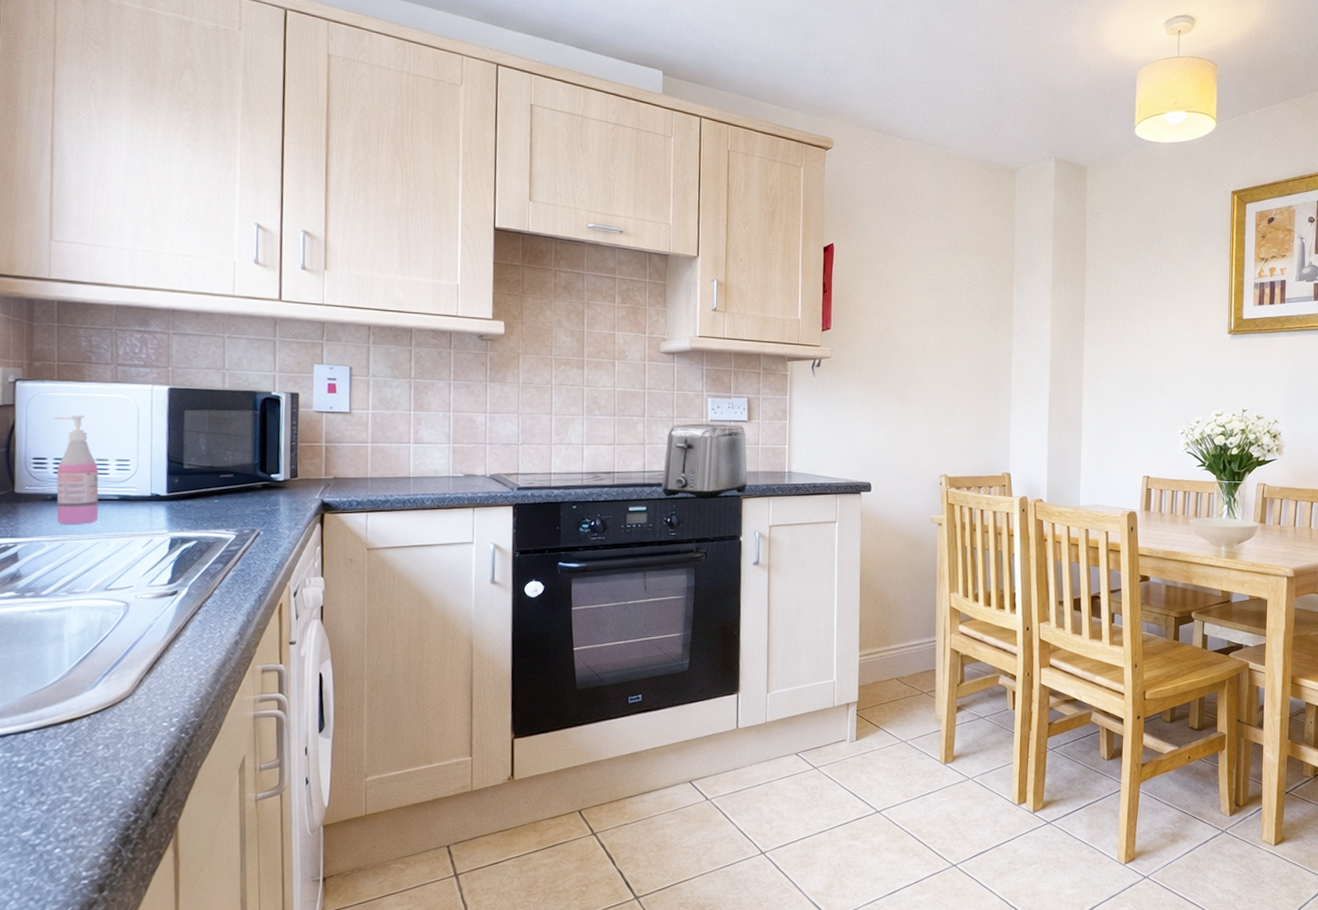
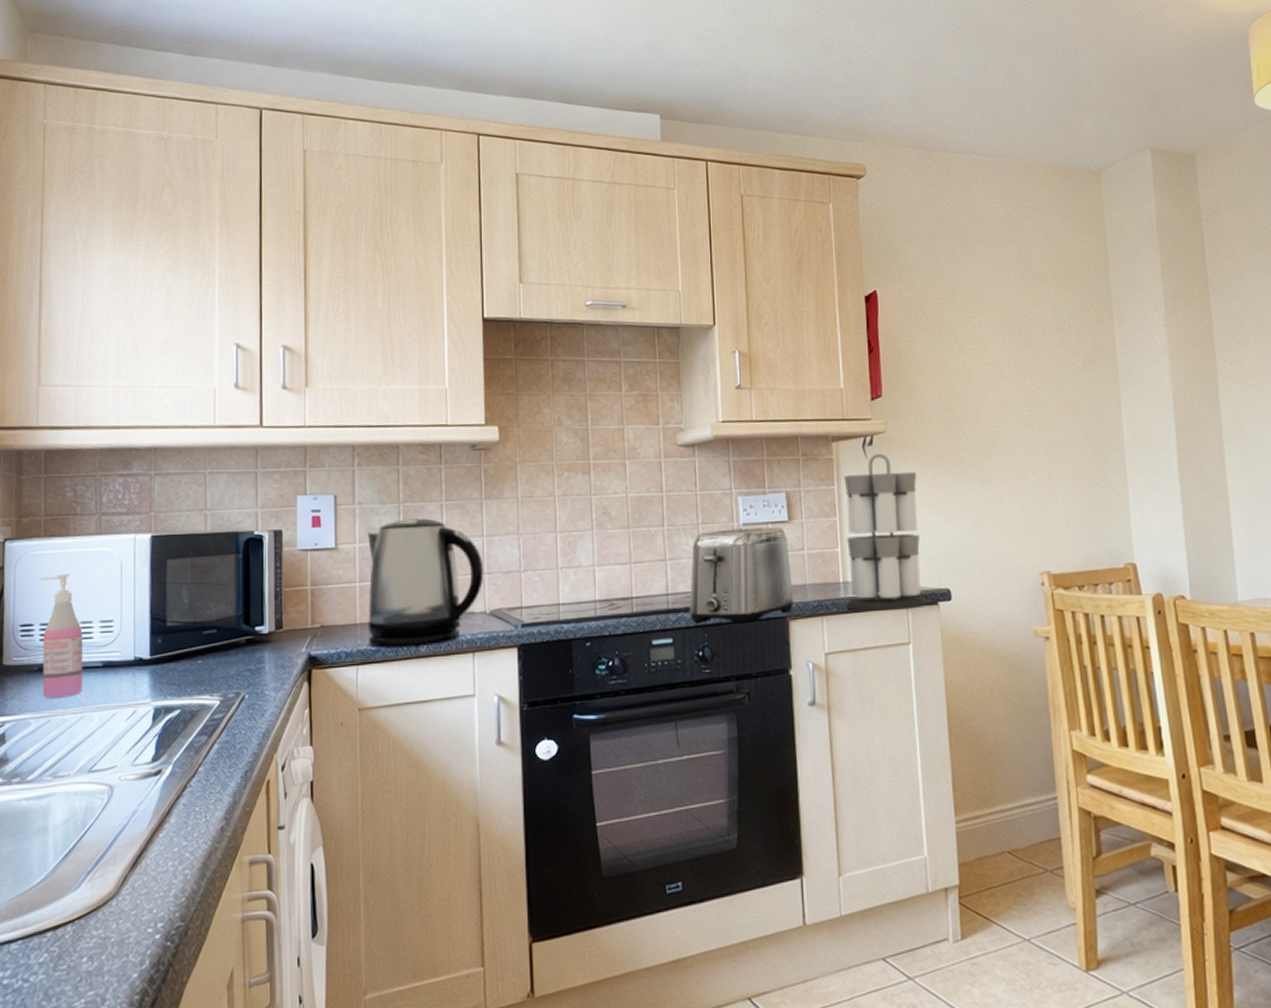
kettle: none [378,393,486,502] -> present [367,518,484,649]
spice rack: none [789,373,852,497] -> present [844,453,926,612]

